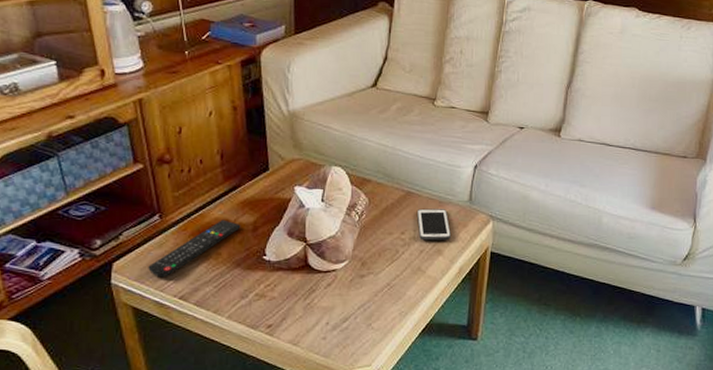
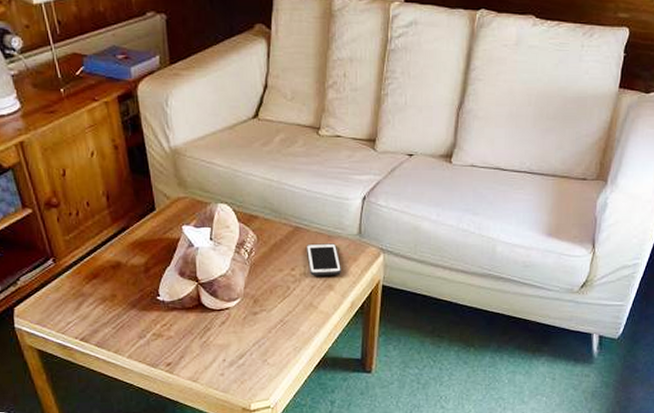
remote control: present [148,219,241,278] -> none [48,262,133,320]

